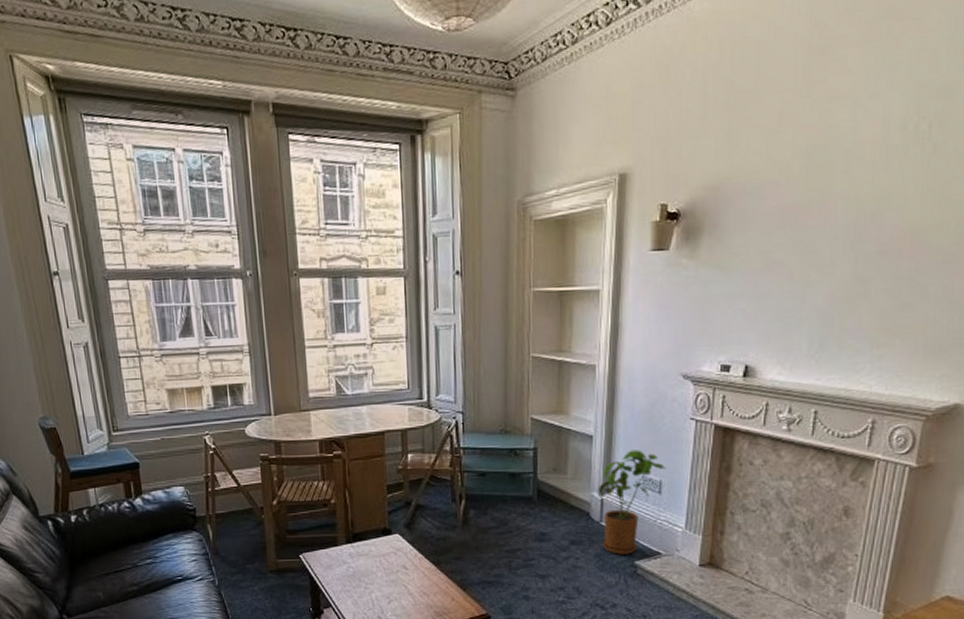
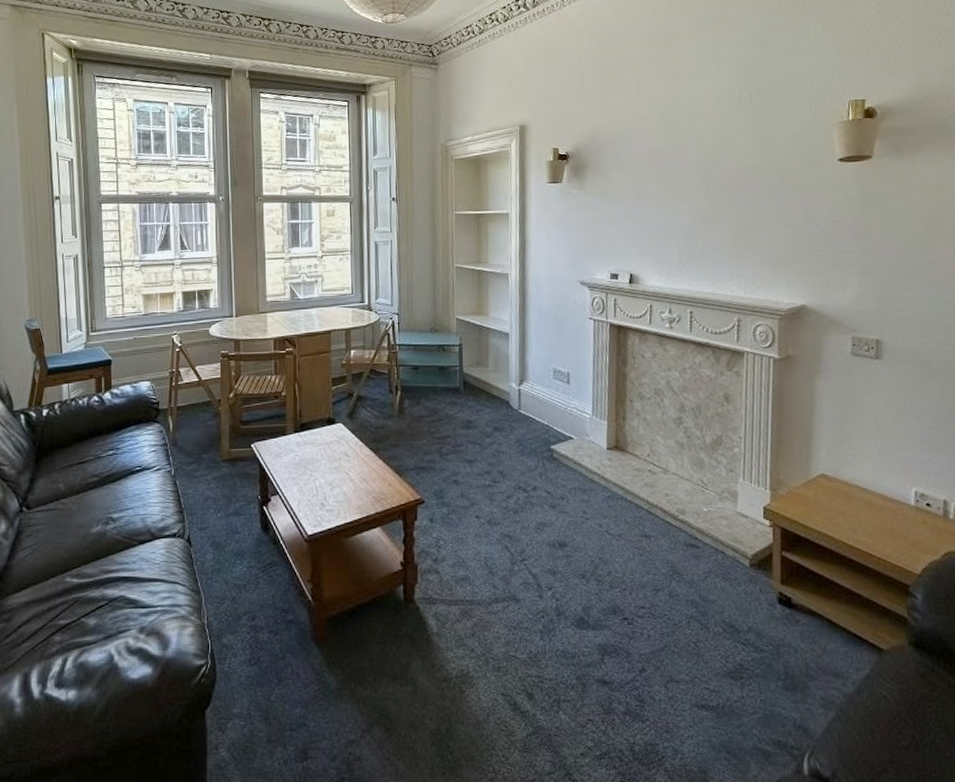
house plant: present [598,450,667,555] -> none [516,345,573,440]

